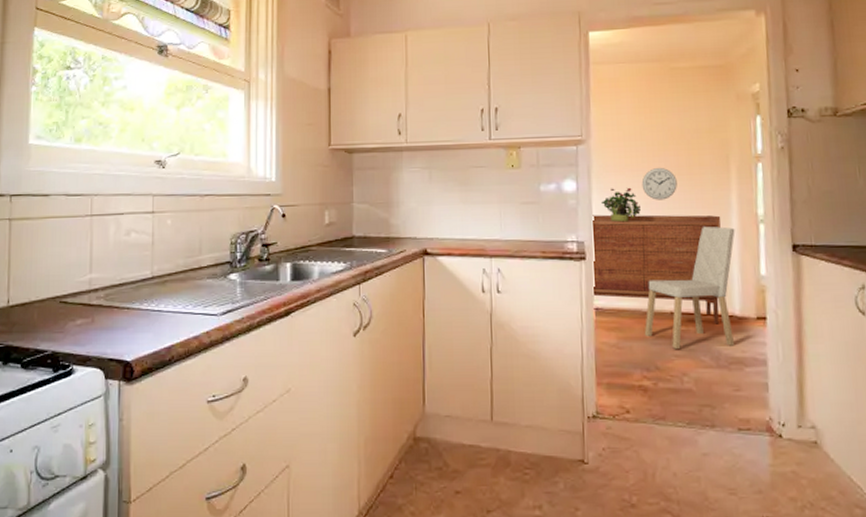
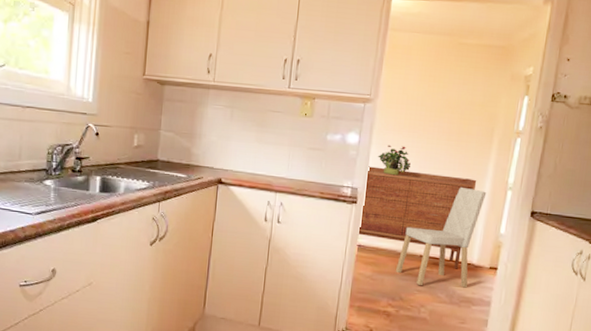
wall clock: present [641,167,677,200] -> none [415,131,446,161]

